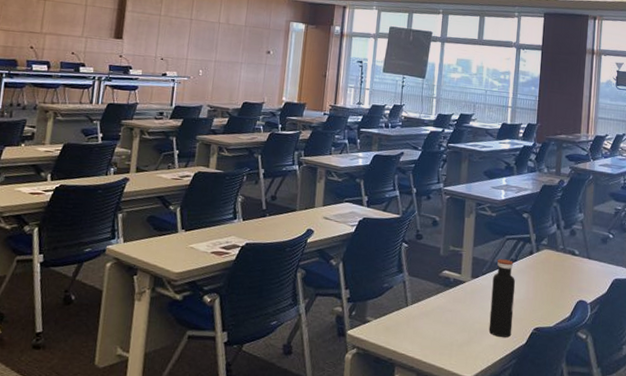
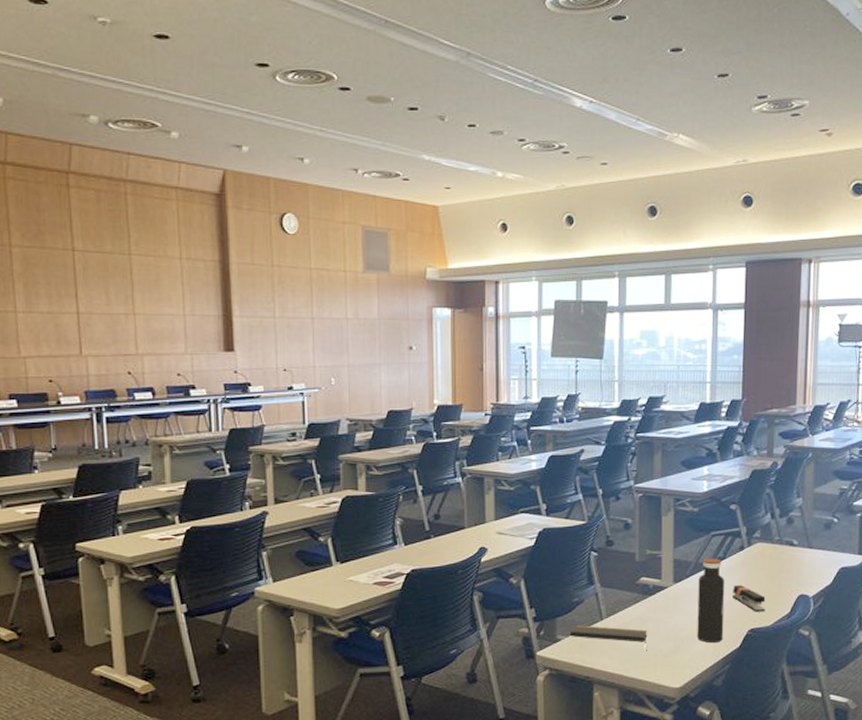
notepad: none [378,309,446,331] -> present [569,625,648,642]
stapler: none [521,286,550,313] -> present [733,585,766,612]

